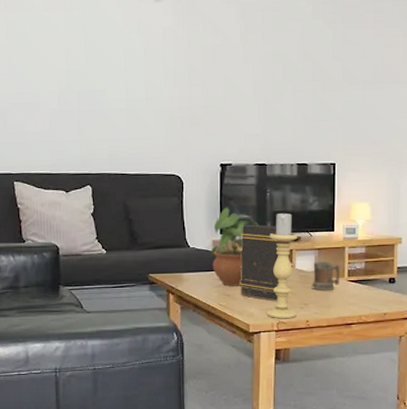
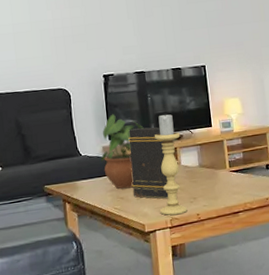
mug: present [312,261,341,290] -> none [197,155,223,184]

